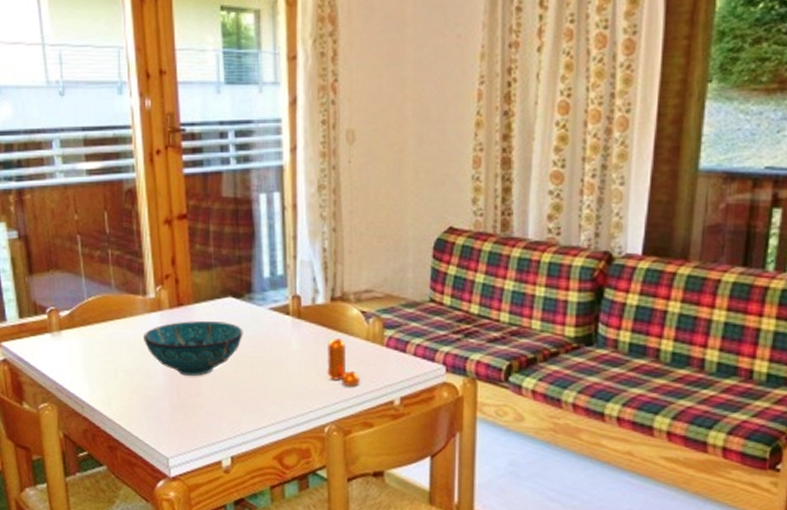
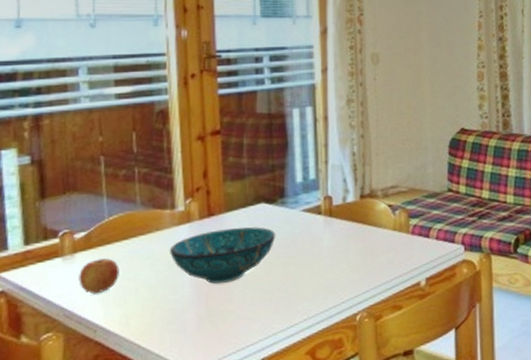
apple: none [66,339,100,372] -> present [79,258,119,294]
pepper shaker: present [326,337,361,386] -> none [357,230,390,274]

